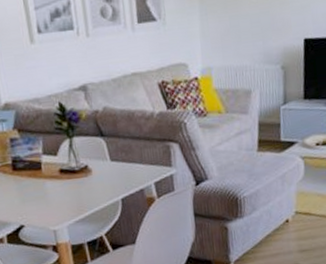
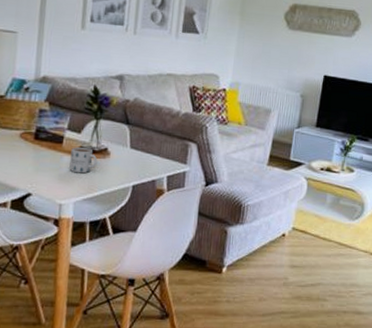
mug: none [51,169,81,197] -> present [69,147,98,174]

